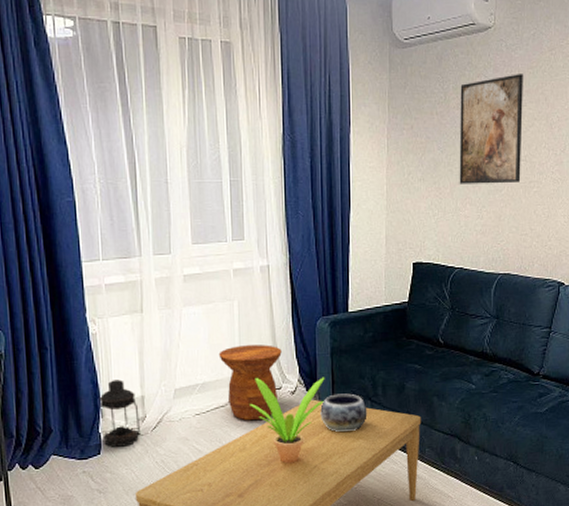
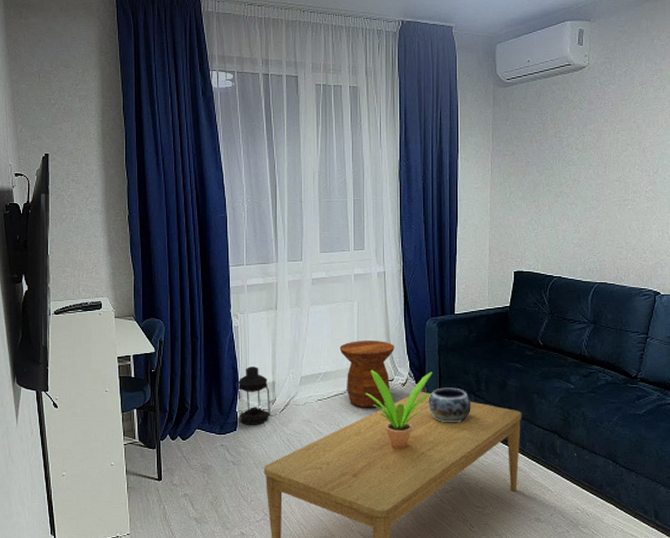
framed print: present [459,74,523,184] -> none [557,106,616,202]

